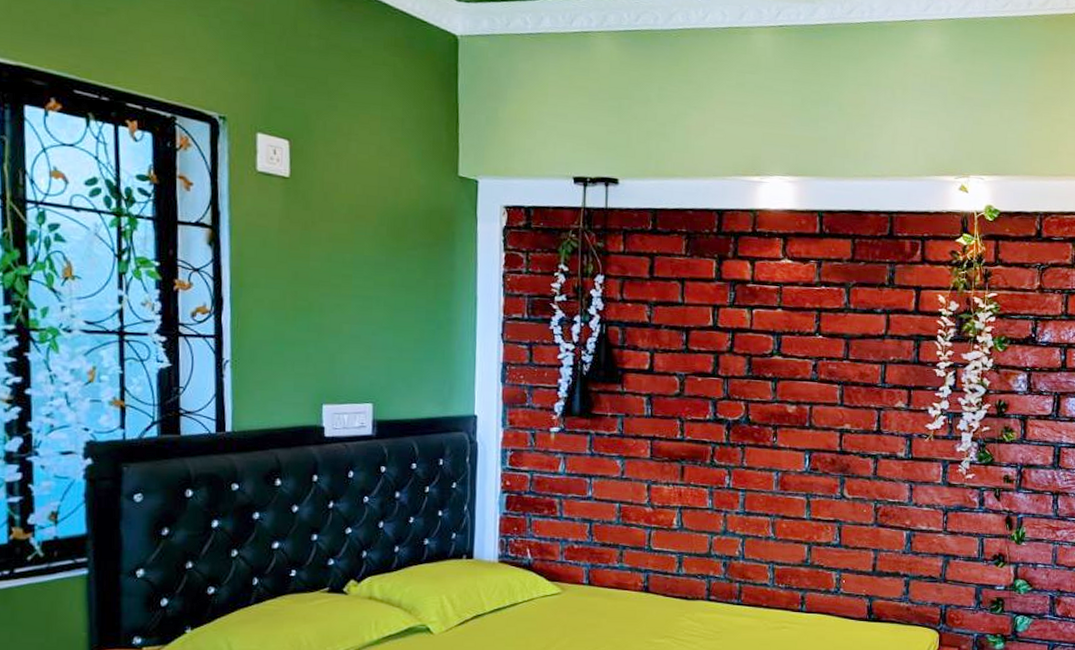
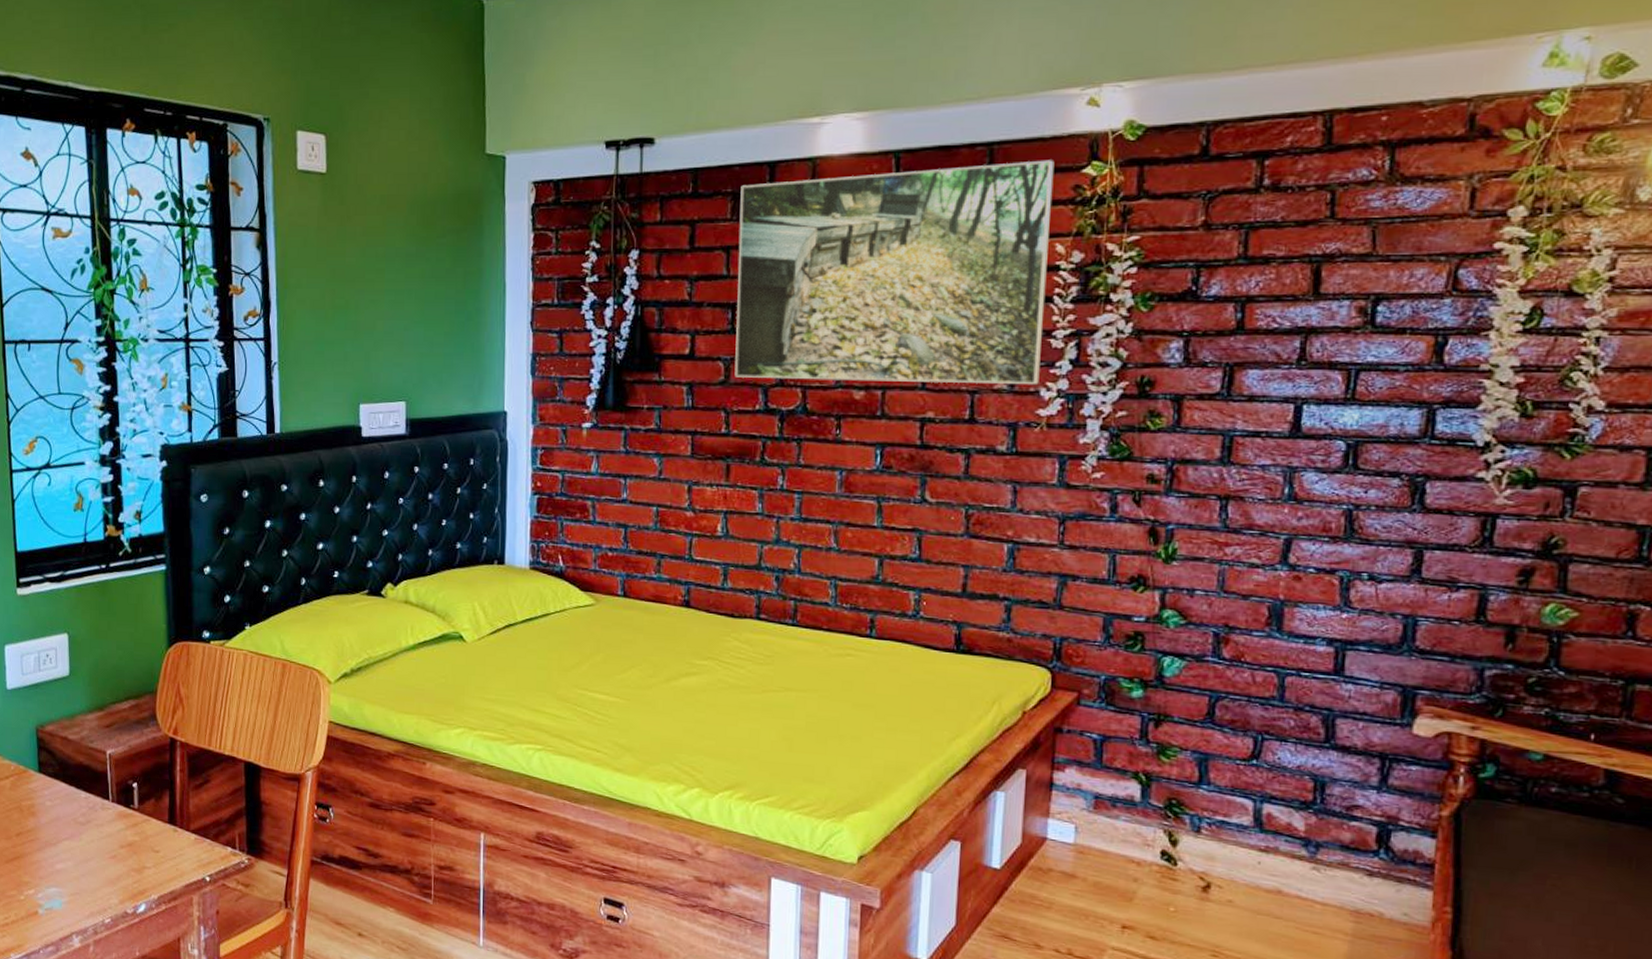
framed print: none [688,227,937,404] -> present [734,160,1055,384]

